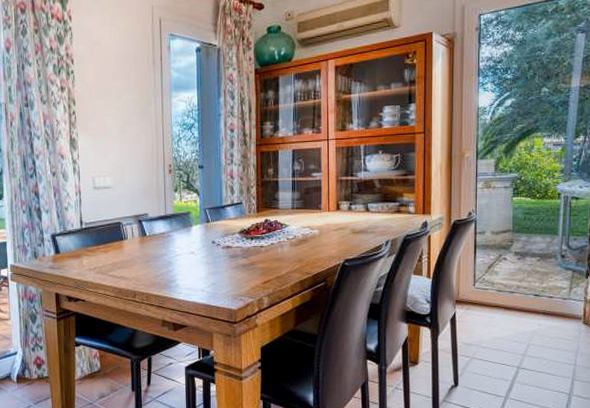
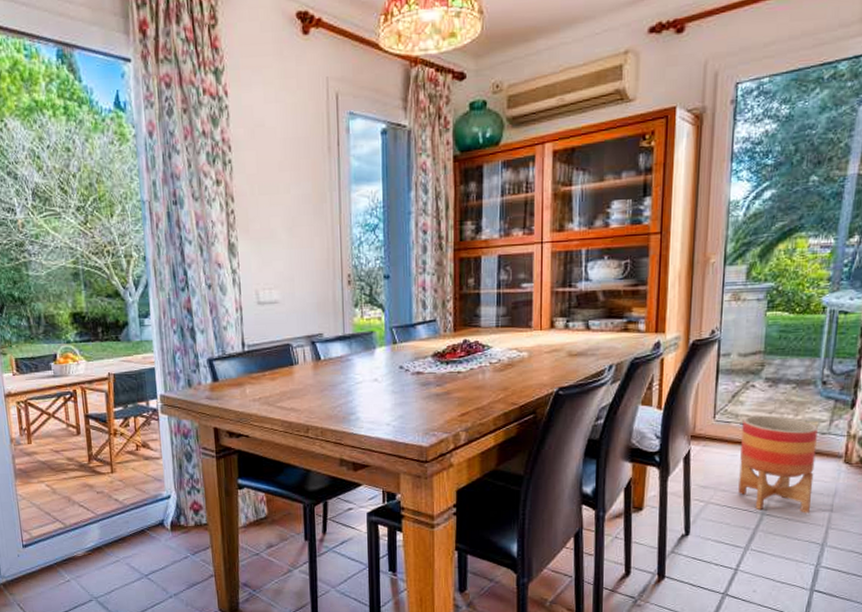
planter: none [497,283,560,367] -> present [738,415,818,514]

